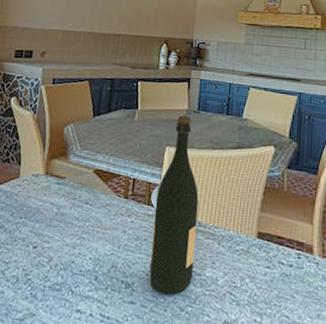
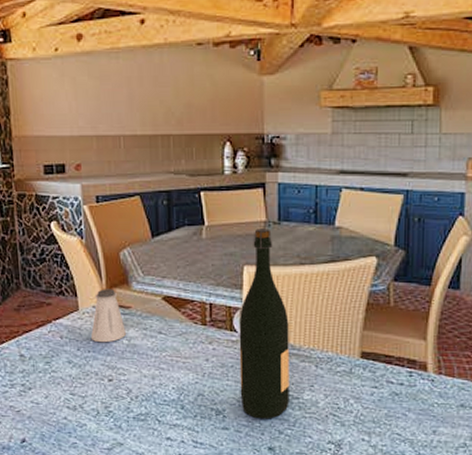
saltshaker: none [25,159,57,210] -> present [90,289,126,343]

